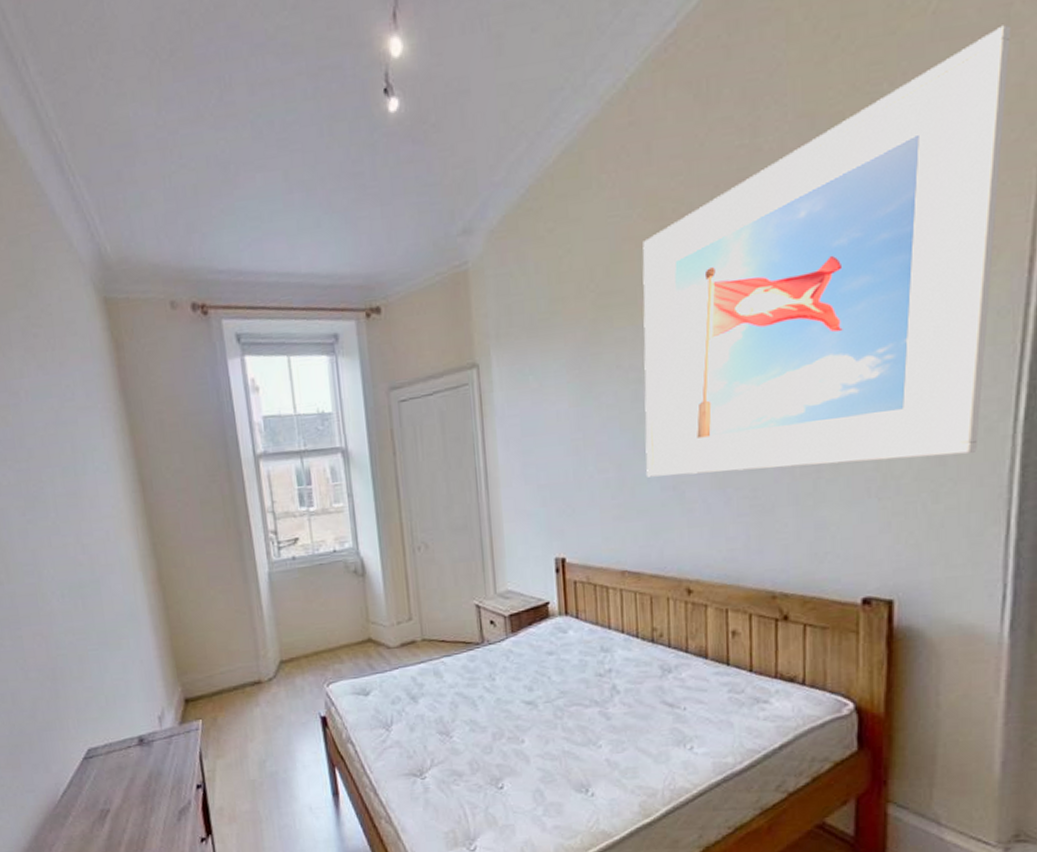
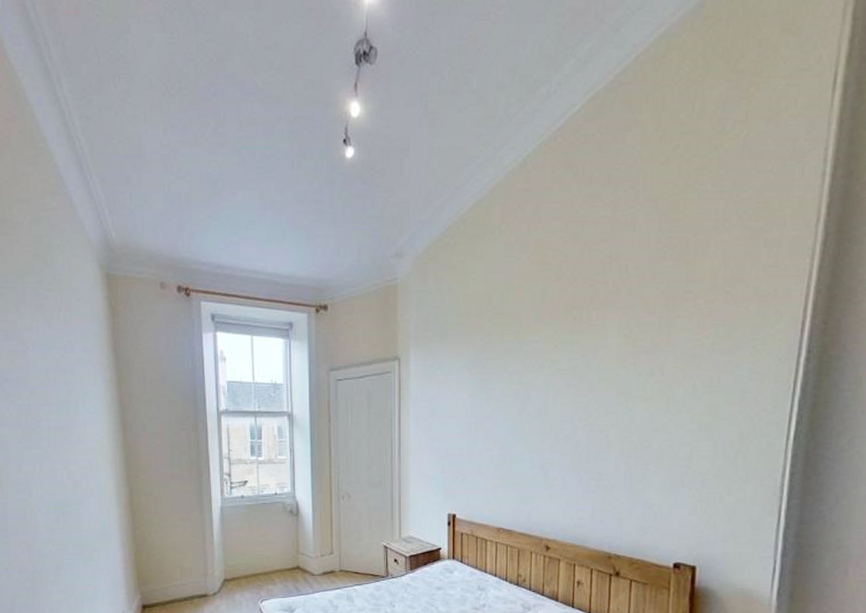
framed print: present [642,24,1011,477] -> none [520,154,796,461]

